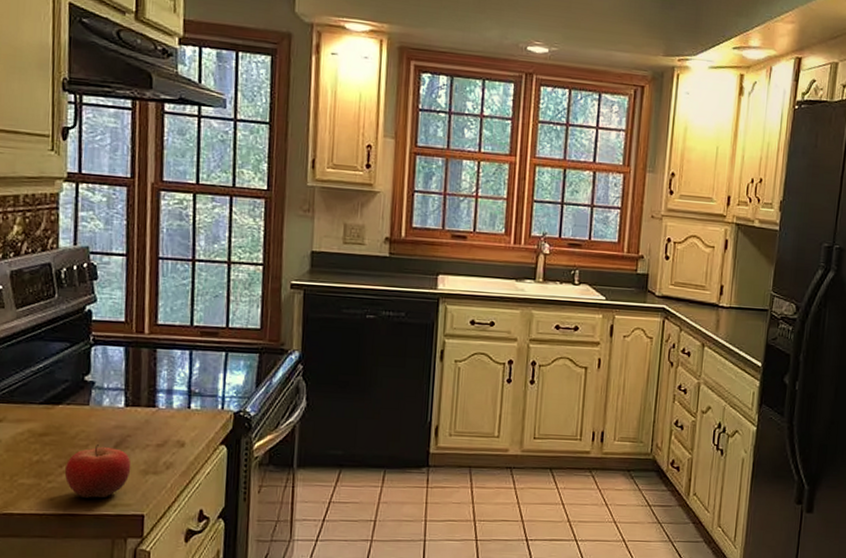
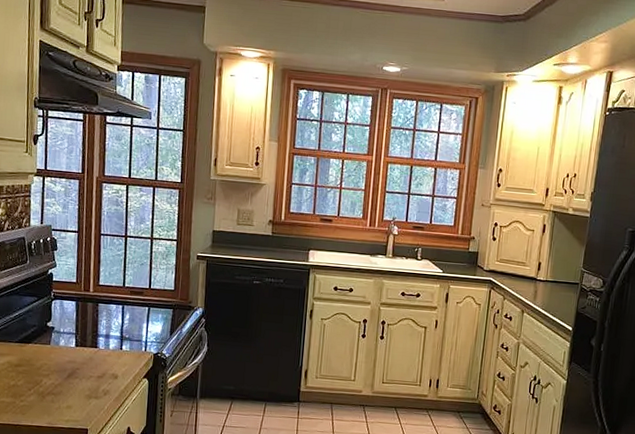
fruit: present [64,443,132,498] -> none [32,373,79,415]

